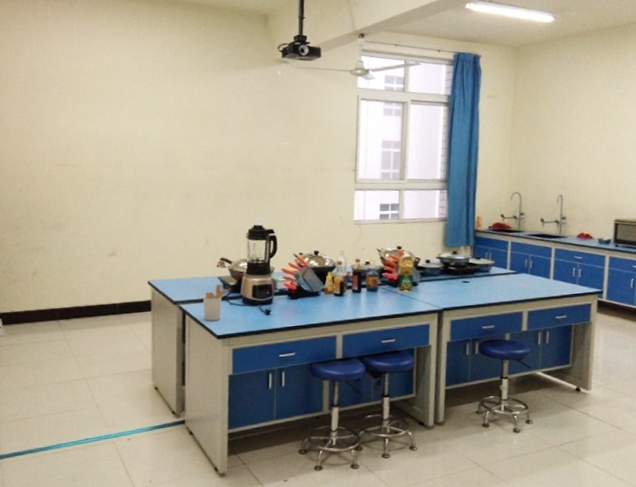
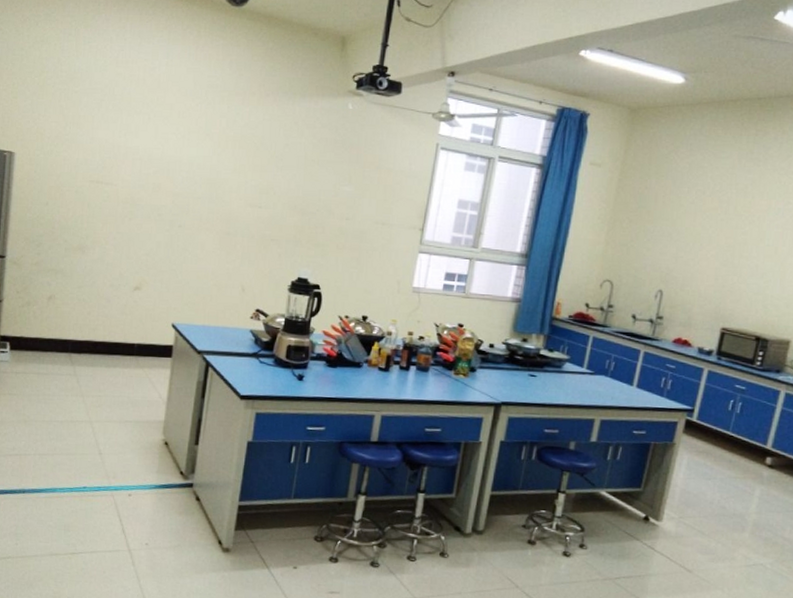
utensil holder: present [202,284,231,321] -> none [229,338,263,379]

